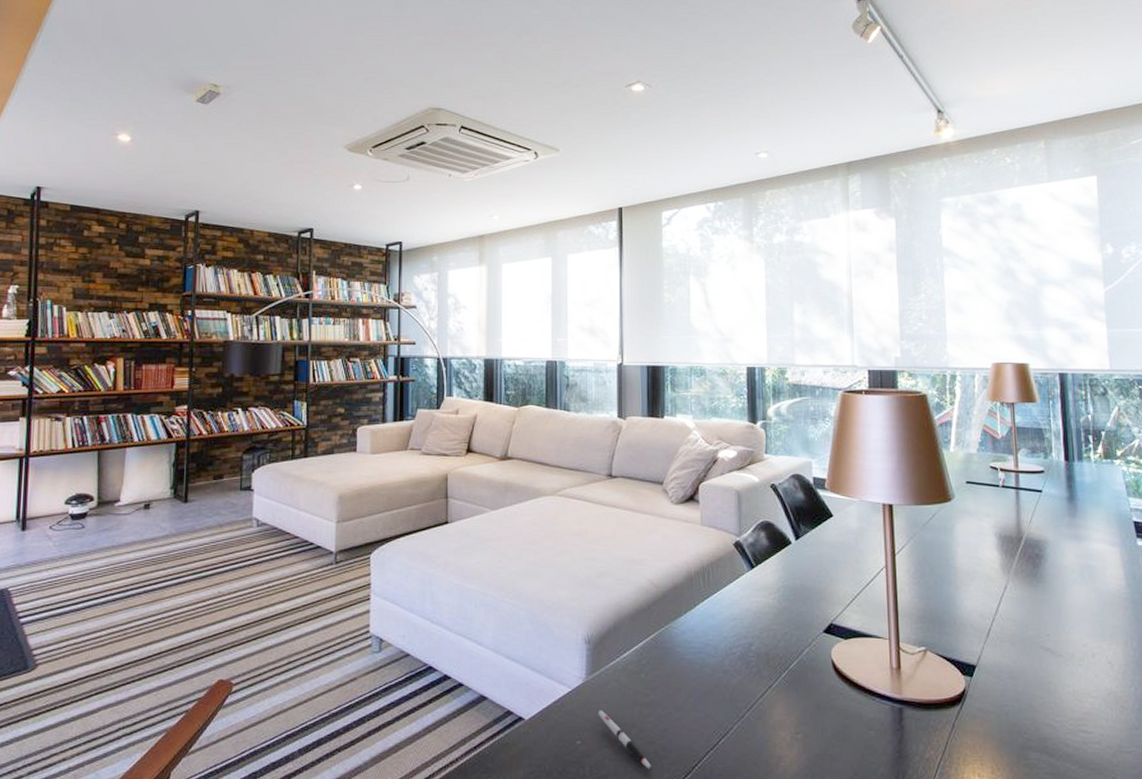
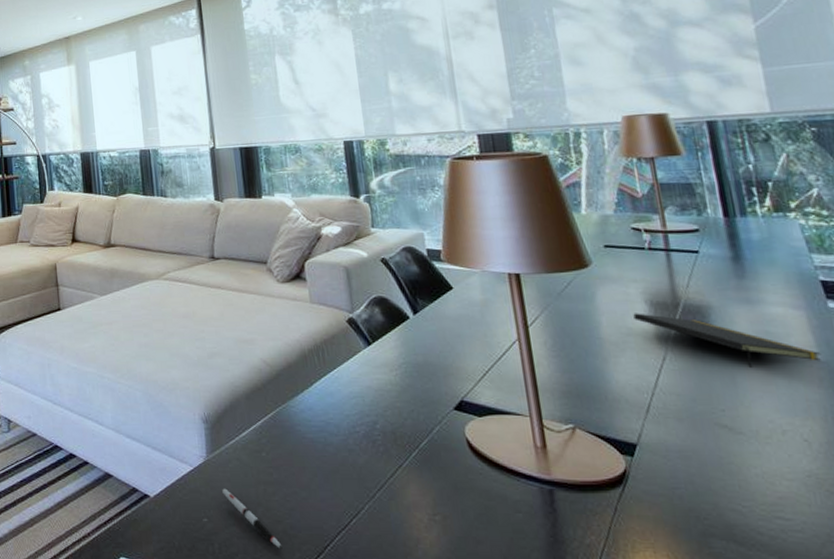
notepad: none [984,545,1128,597] -> present [633,313,822,367]

